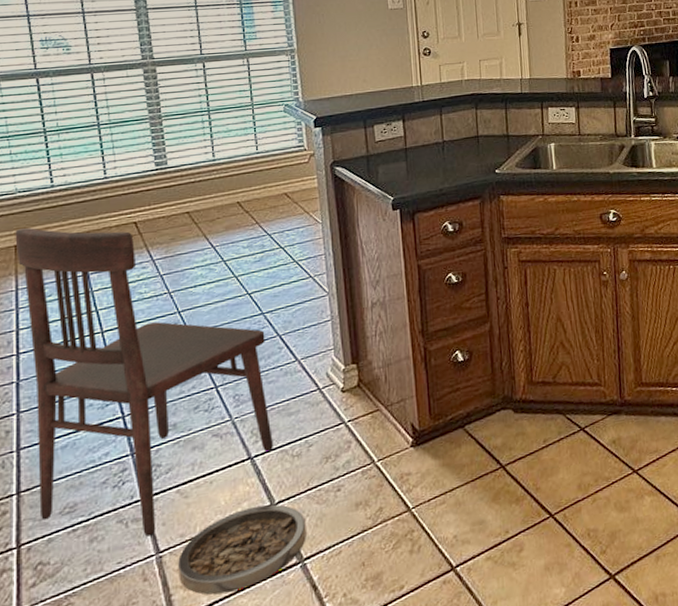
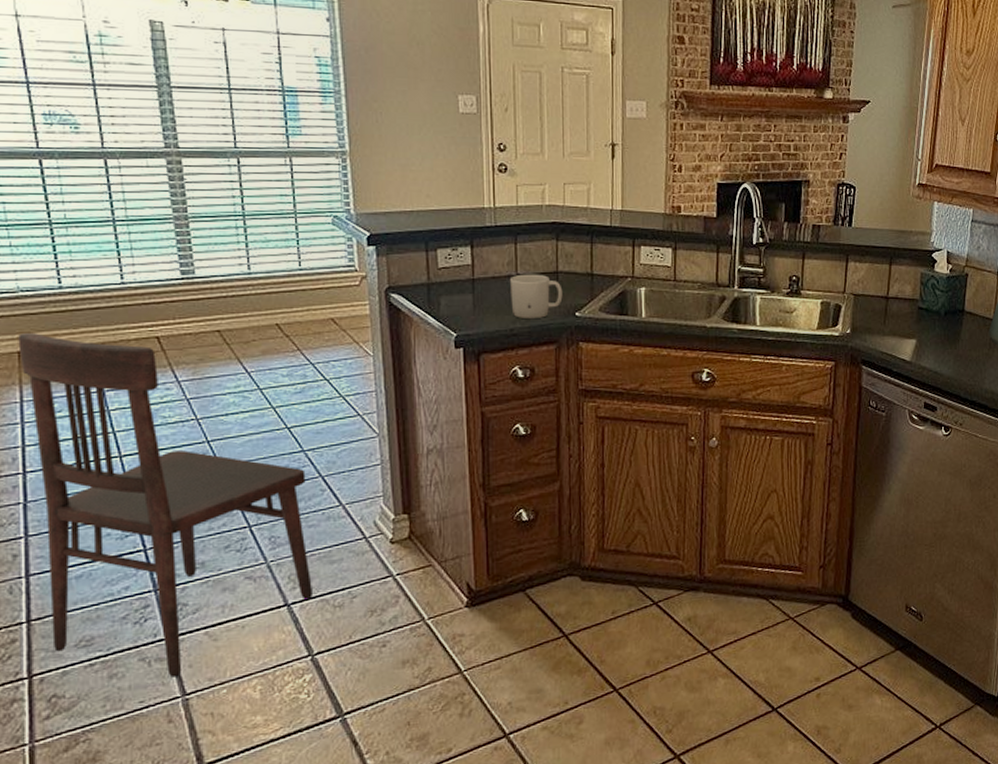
pet bowl: present [178,504,306,595] -> none [206,655,347,742]
mug: none [437,139,484,180] -> present [509,274,563,320]

